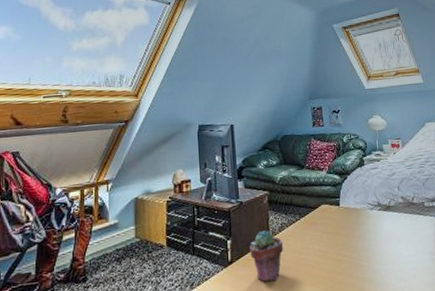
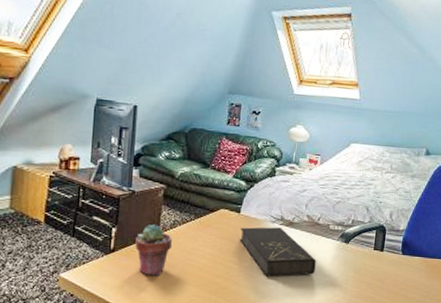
notebook: none [342,213,421,265] -> present [239,227,316,277]

